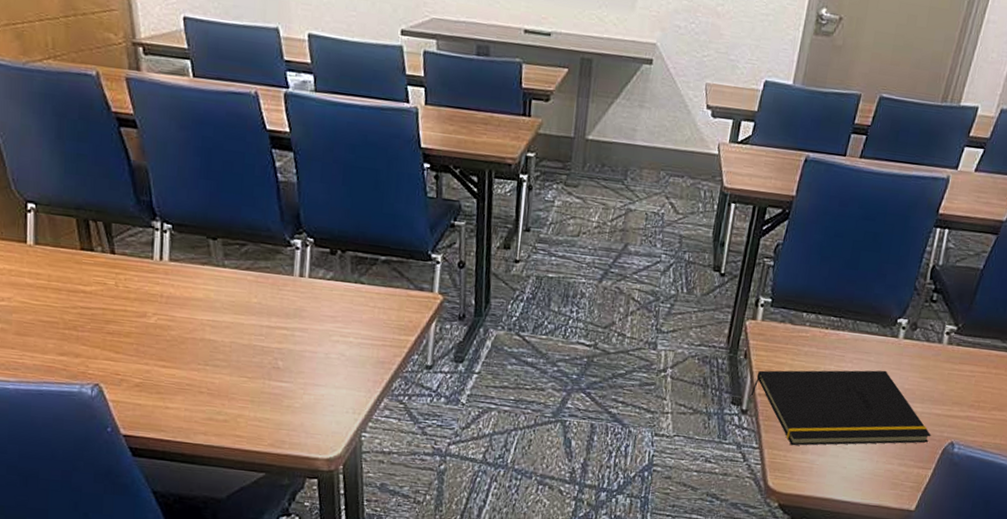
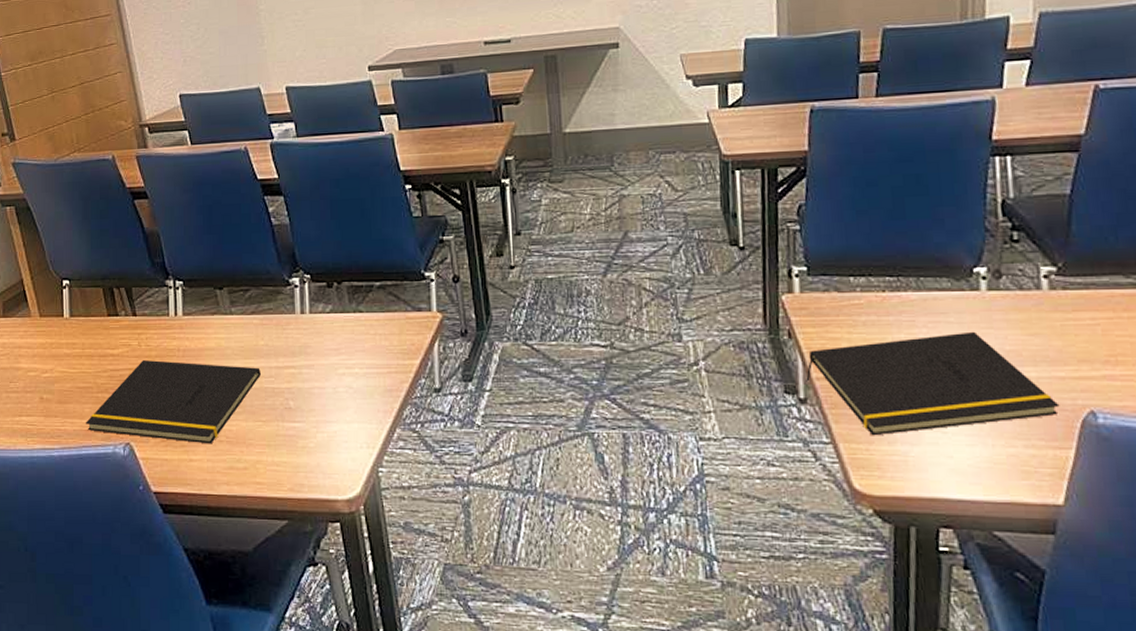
notepad: none [48,301,252,394] -> present [86,359,262,444]

